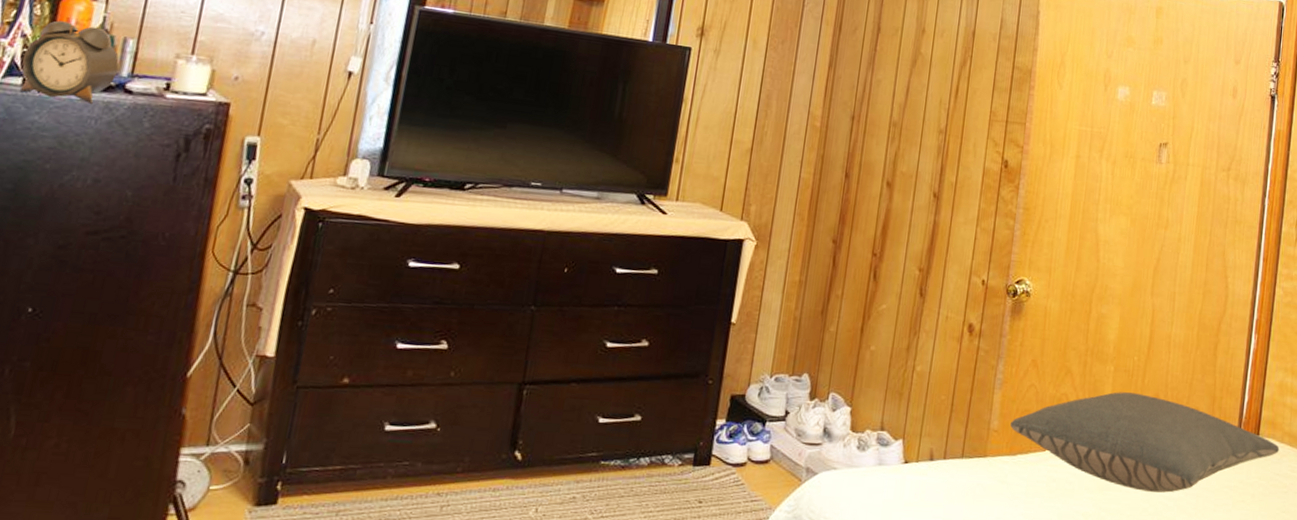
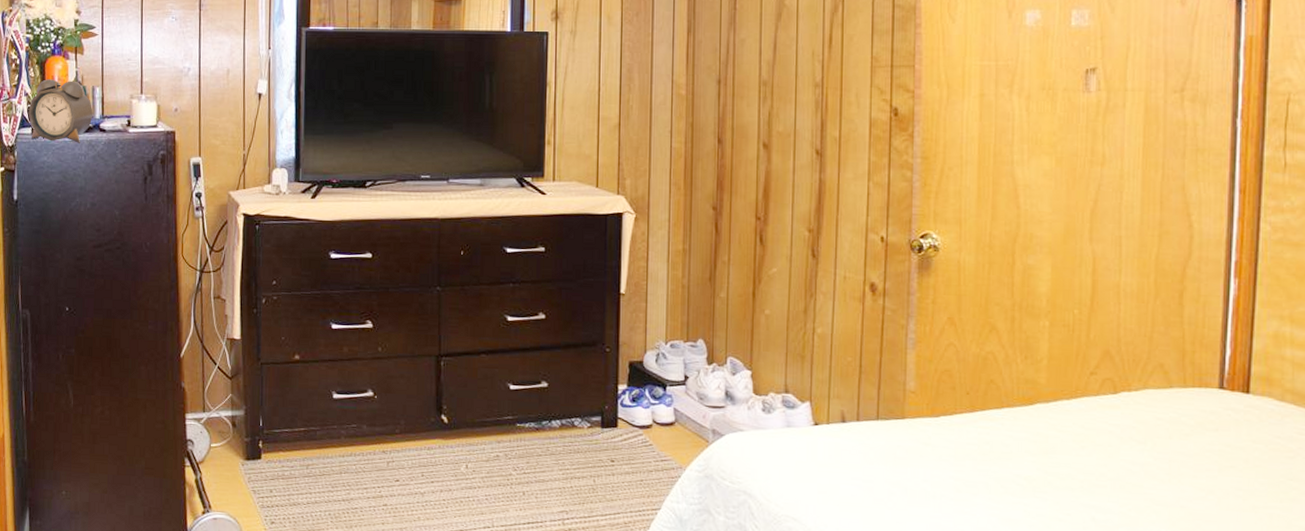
pillow: present [1010,392,1280,493] -> none [929,348,1280,457]

